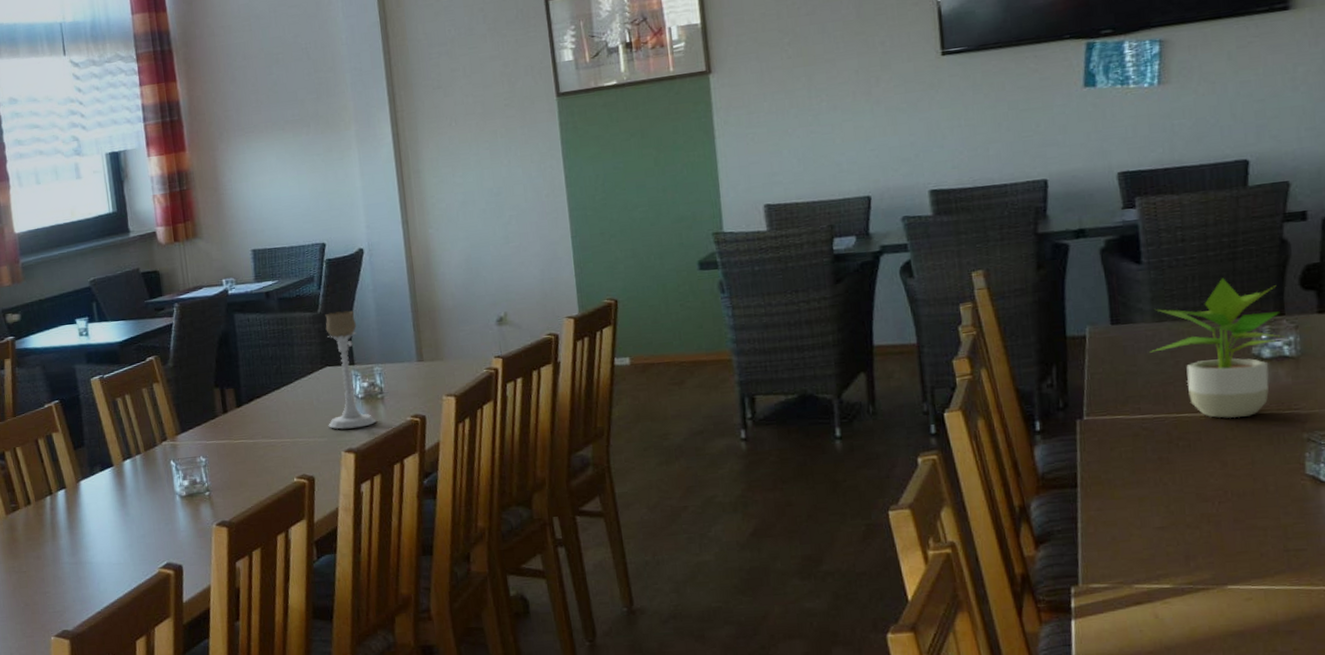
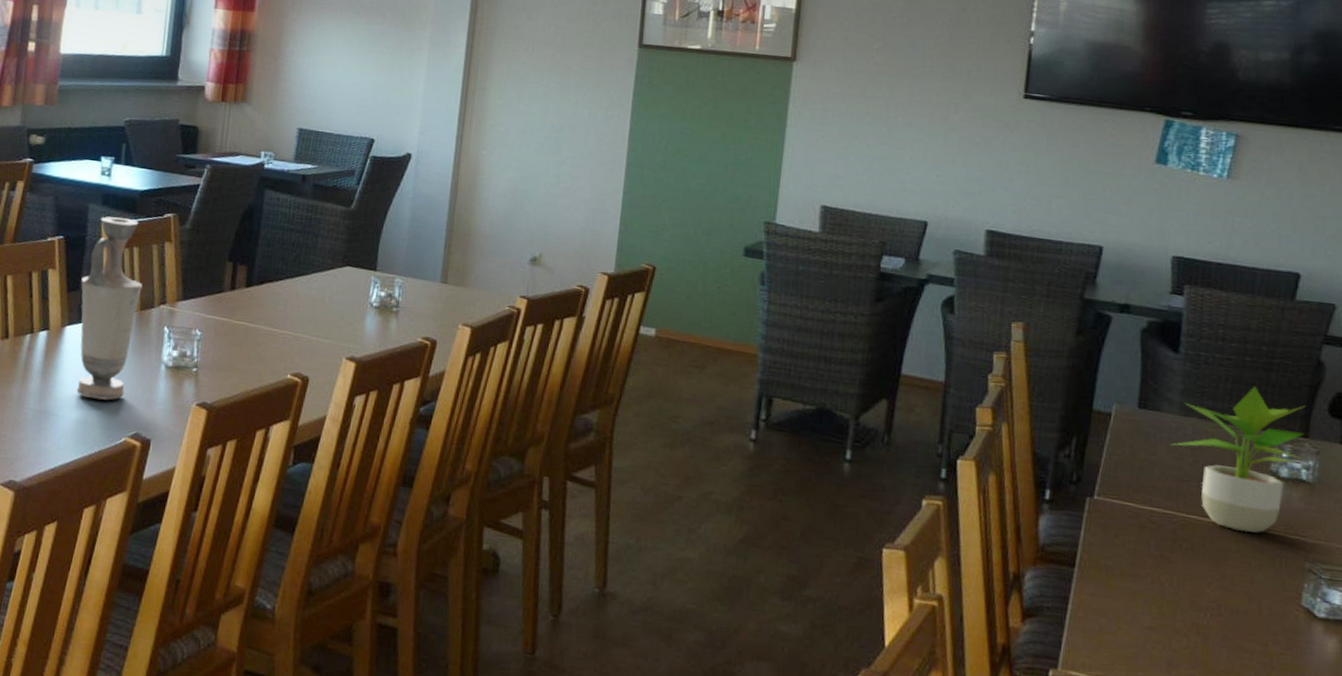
vase: none [84,370,148,541] -> present [77,216,143,400]
candle holder: present [325,310,377,430] -> none [335,211,388,338]

